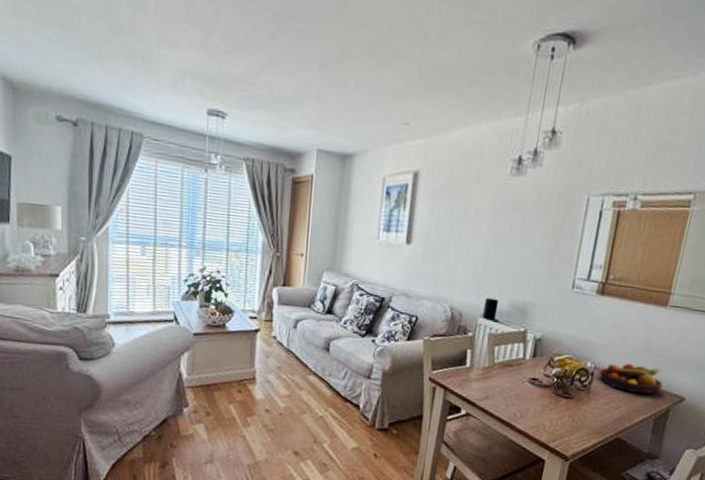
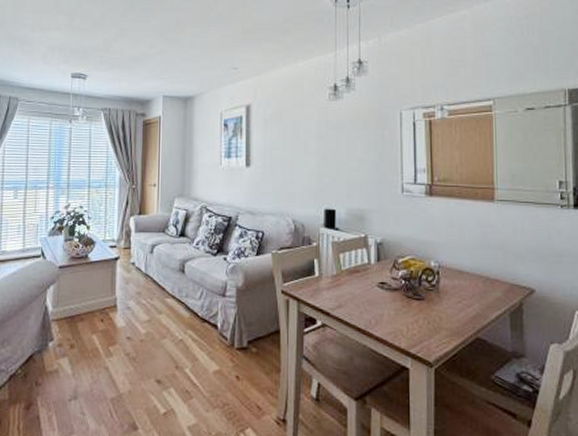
fruit bowl: present [599,363,663,395] -> none [444,258,509,290]

